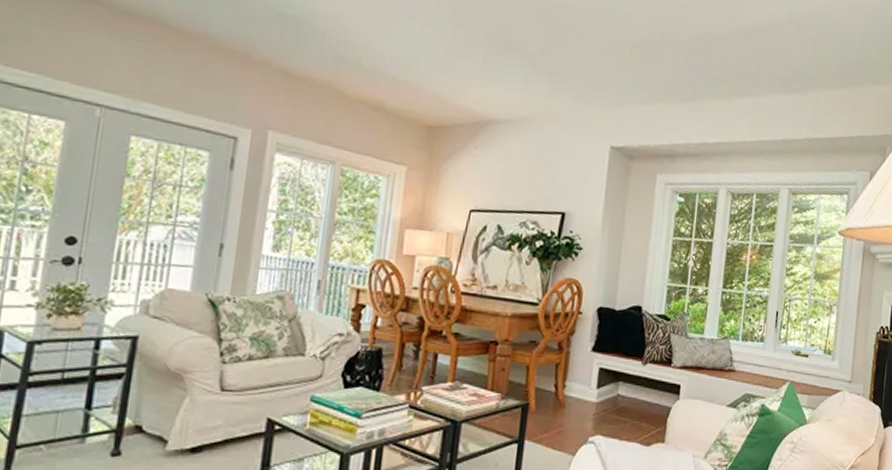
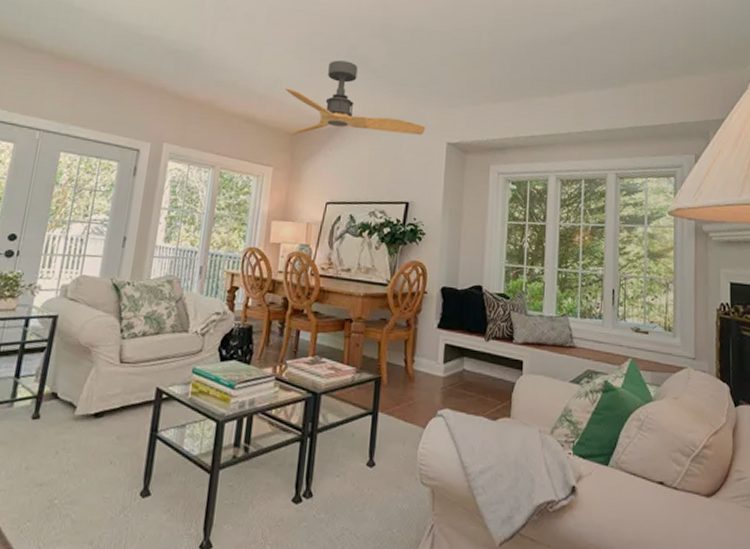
ceiling fan: none [421,40,586,136] -> present [285,60,425,135]

